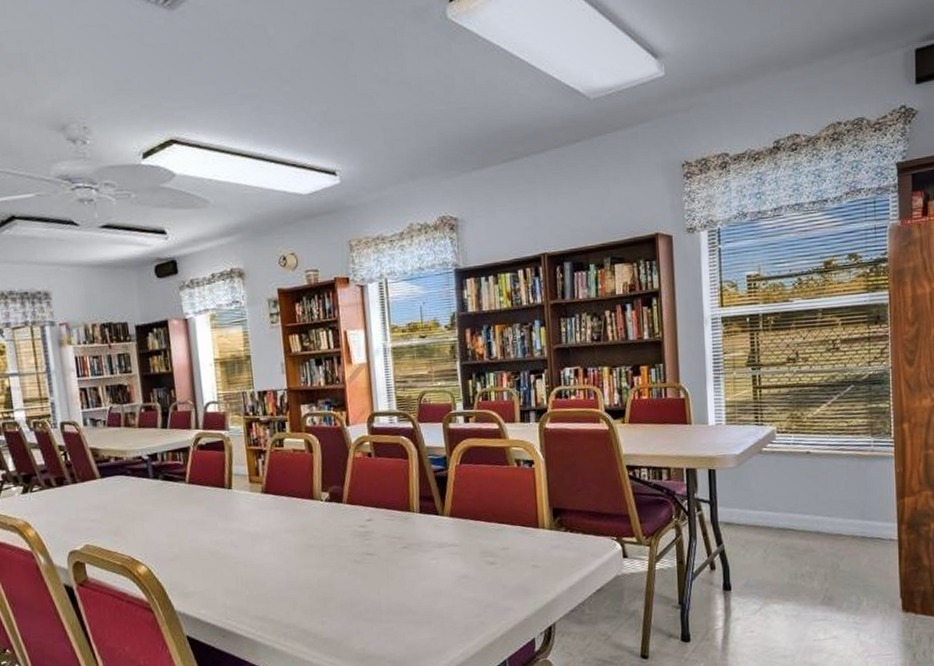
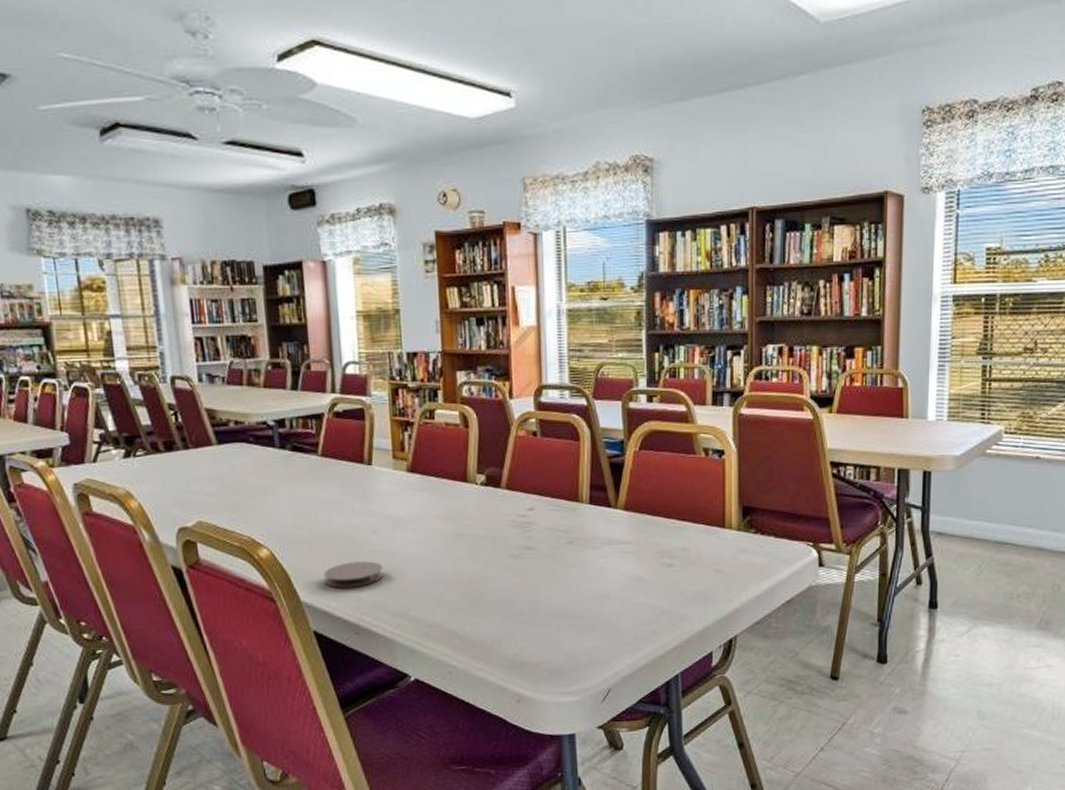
coaster: none [193,572,245,597] -> present [323,561,384,588]

